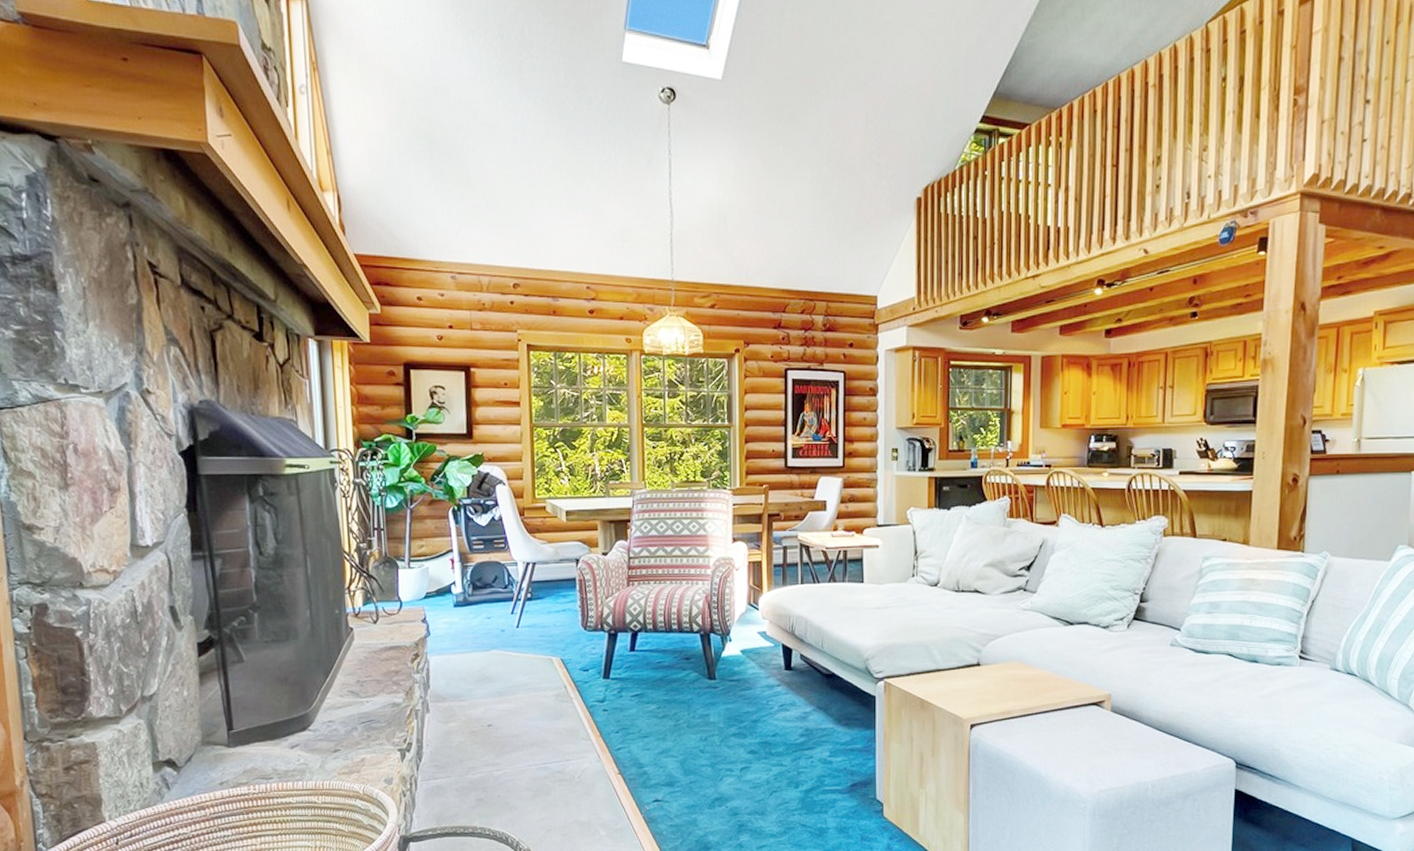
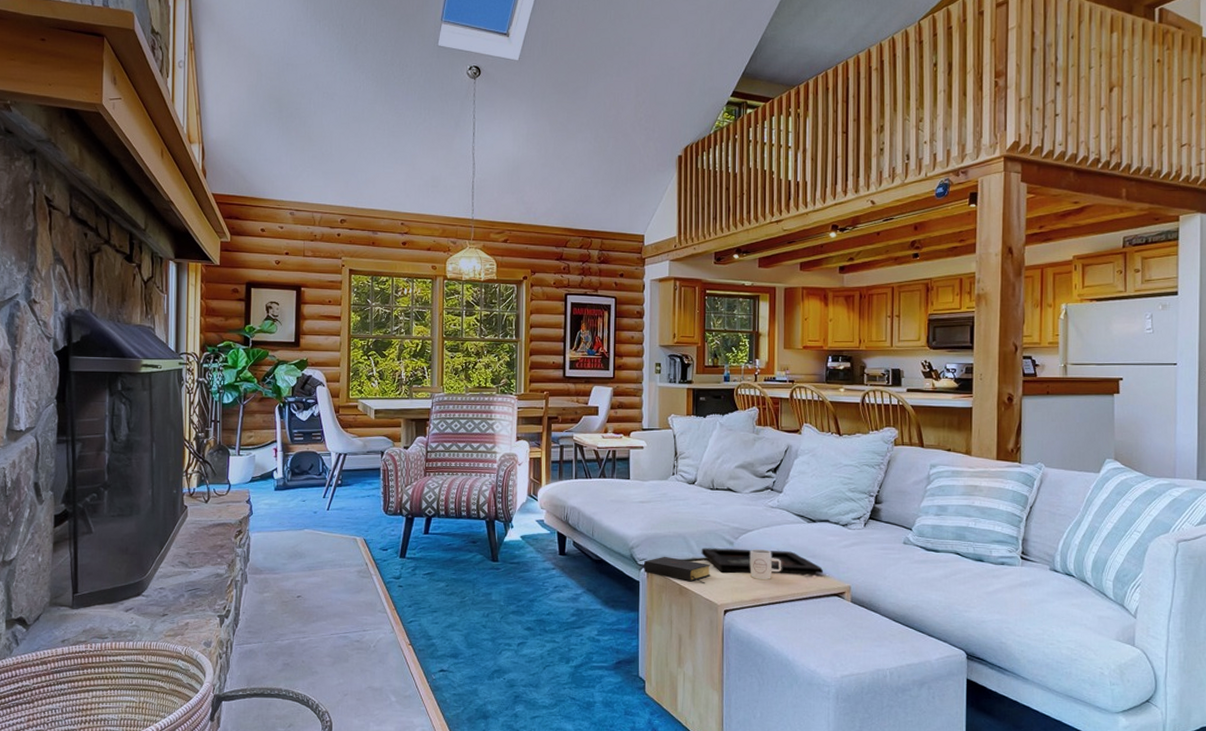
bible: none [880,667,956,696] -> present [643,556,711,583]
decorative tray: none [945,657,1082,685] -> present [701,548,824,575]
mug: none [999,657,1035,691] -> present [749,549,782,581]

